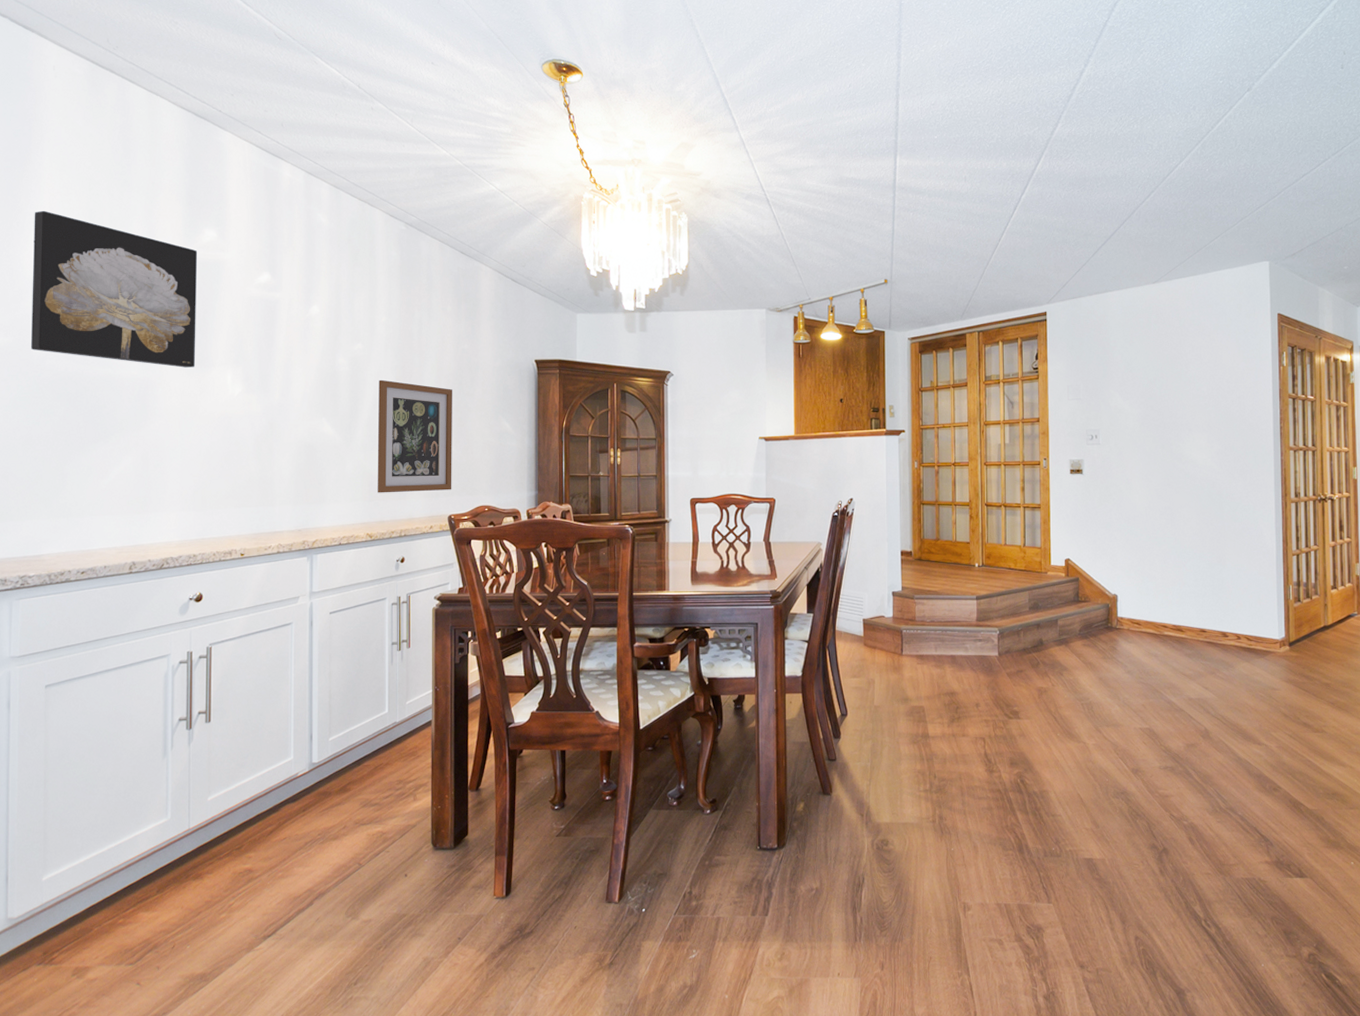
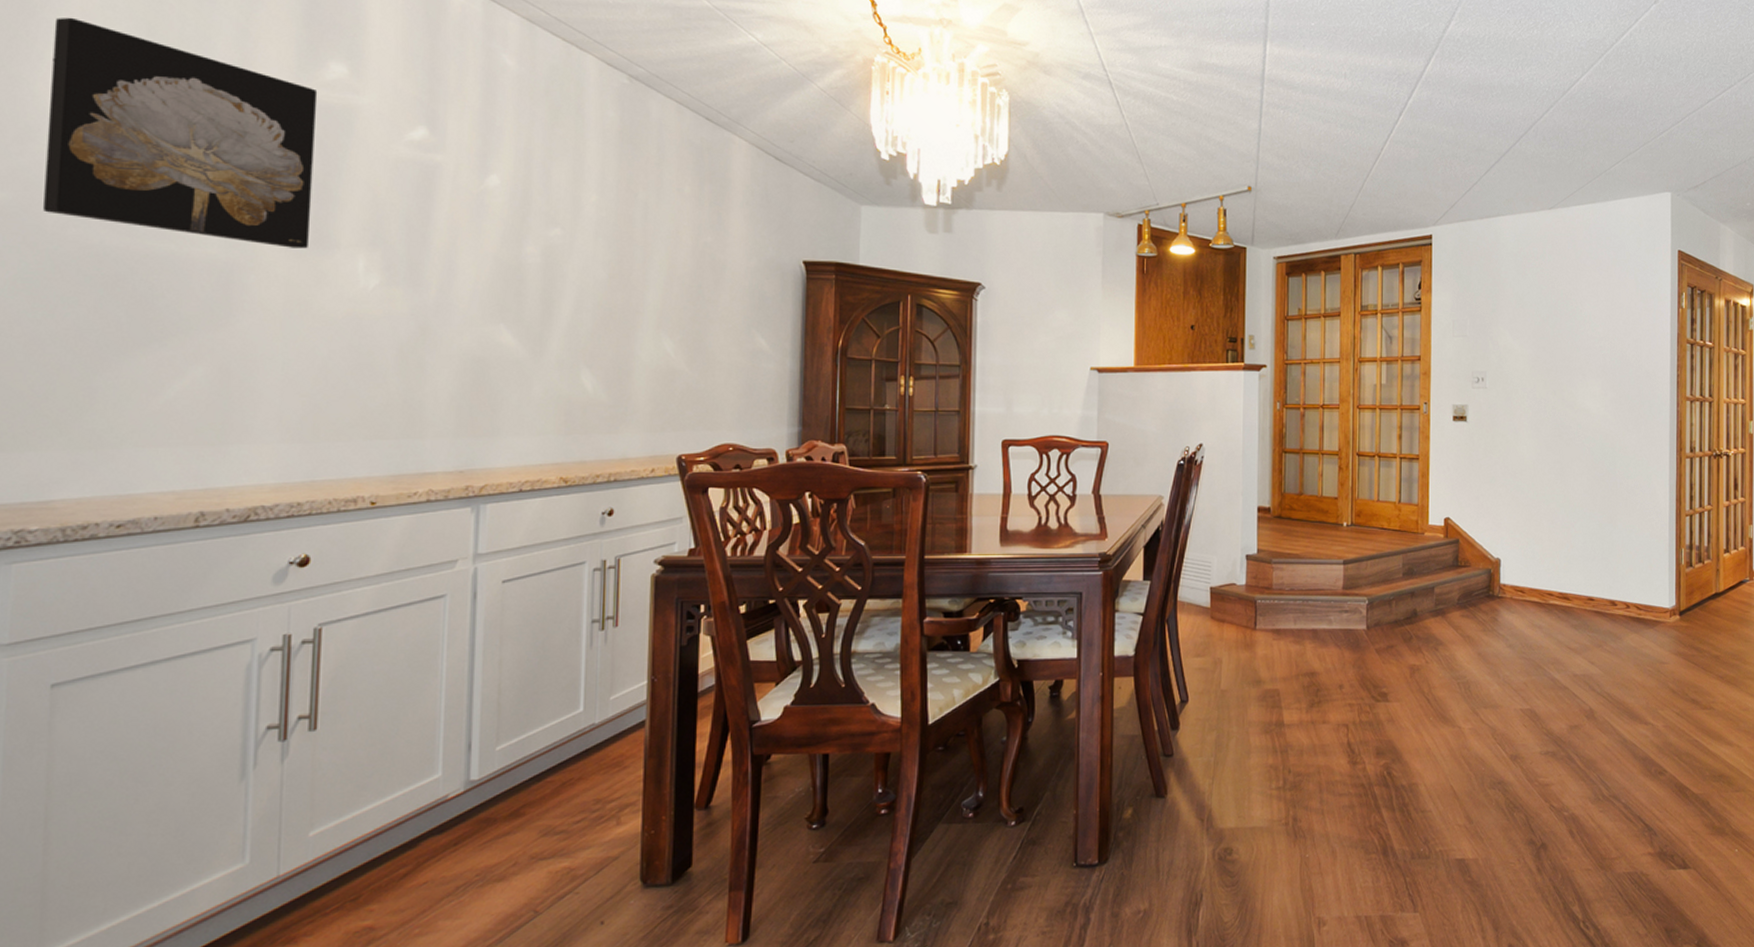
wall art: present [377,379,452,493] -> none [577,276,688,425]

